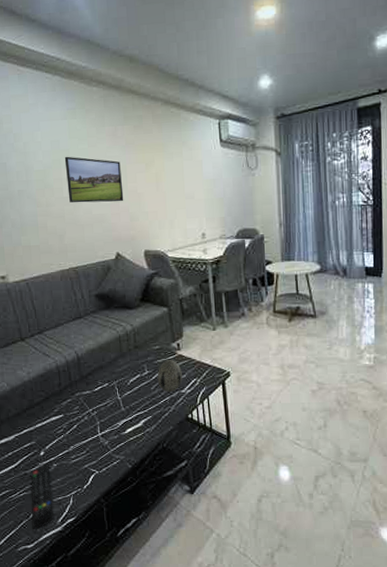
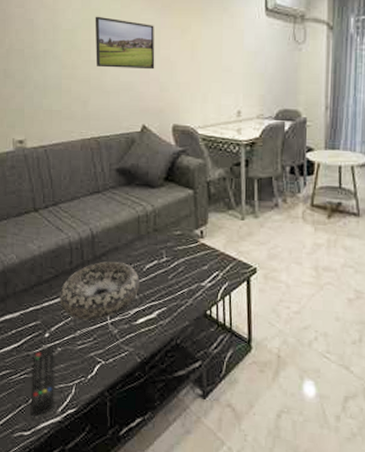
decorative bowl: none [51,379,126,436] -> present [59,261,140,321]
decorative egg: present [157,360,183,392] -> none [176,248,204,284]

